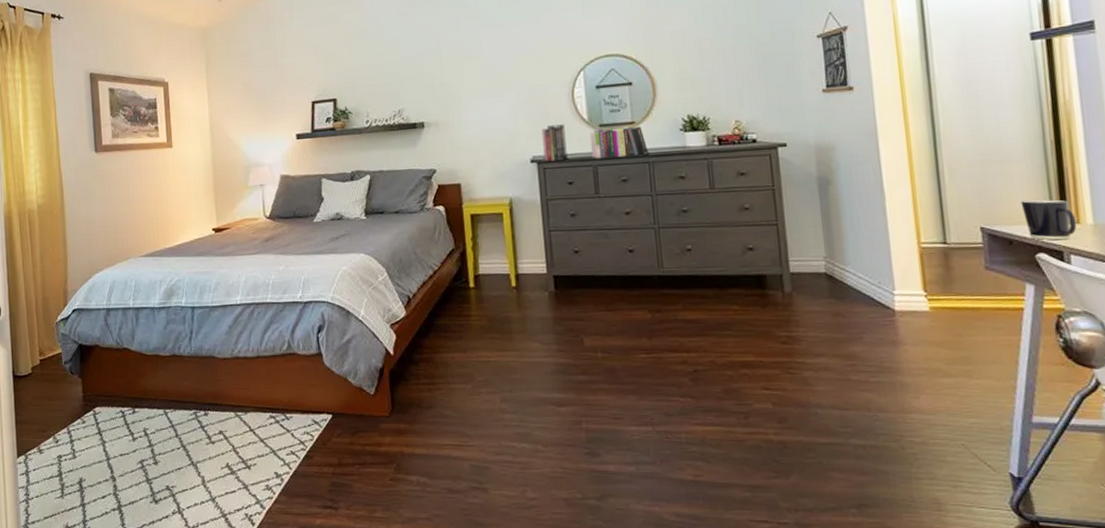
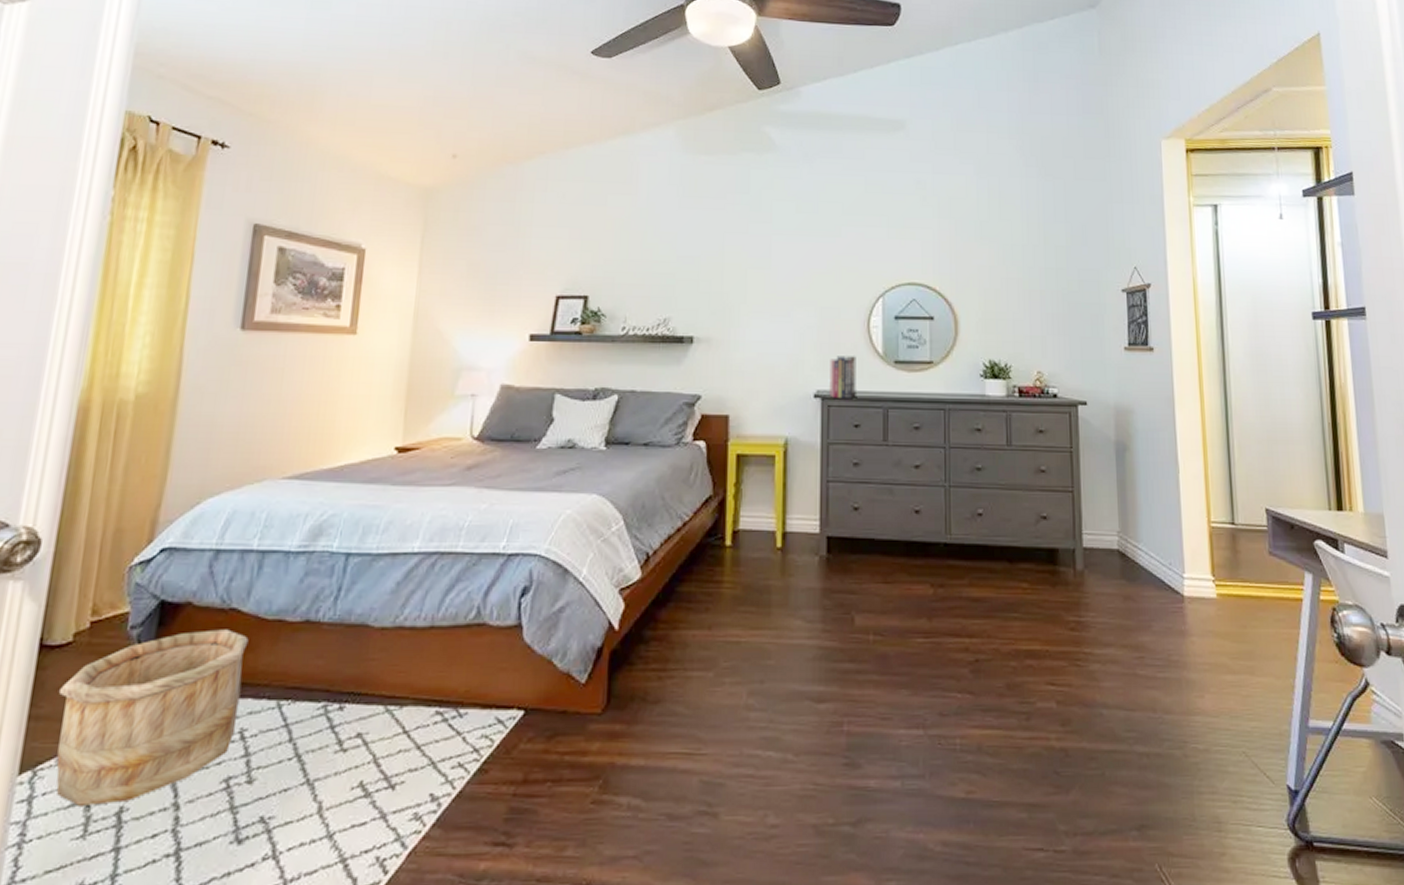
wooden bucket: none [29,362,141,477] -> present [56,629,249,806]
books: present [589,126,649,159] -> none [883,366,945,401]
mug: present [1020,199,1077,241] -> none [1301,482,1350,527]

